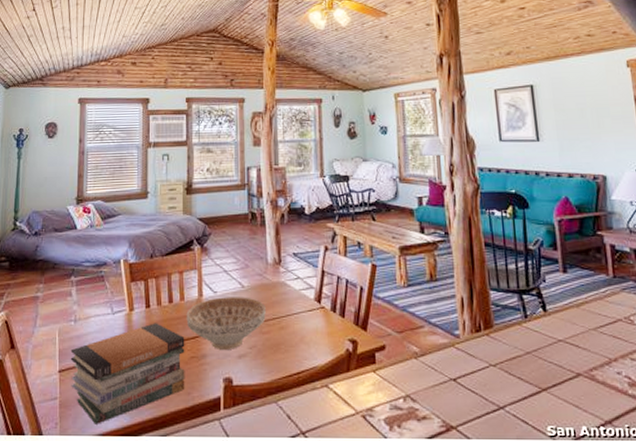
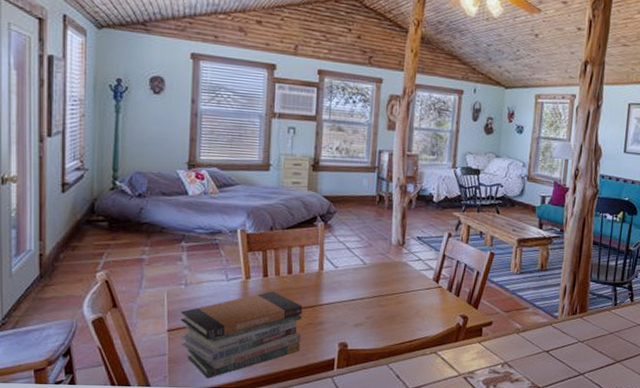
decorative bowl: present [186,297,266,351] -> none [305,271,386,320]

